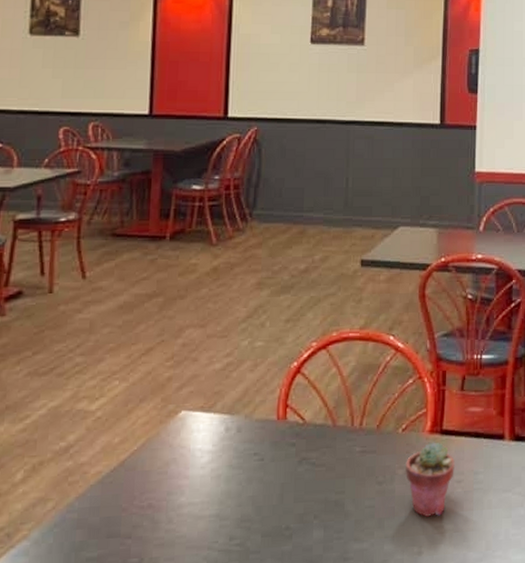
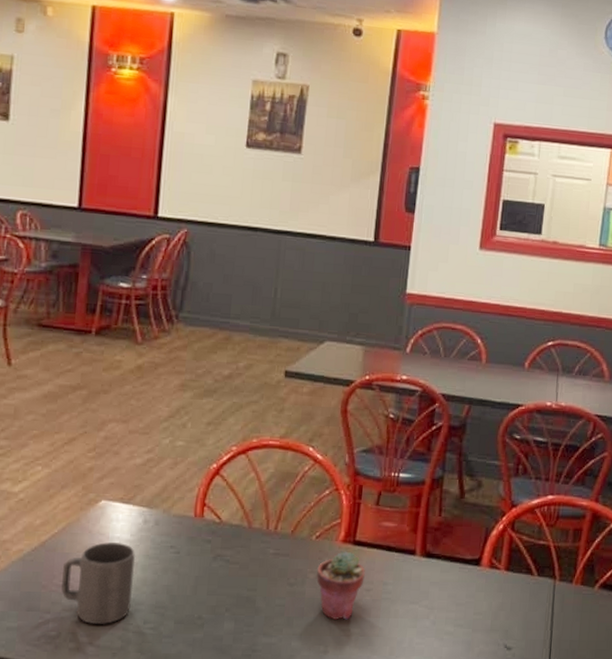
mug: none [142,454,219,546] -> present [61,542,136,624]

